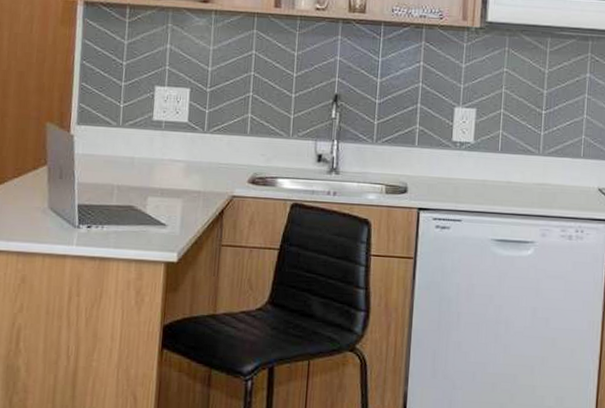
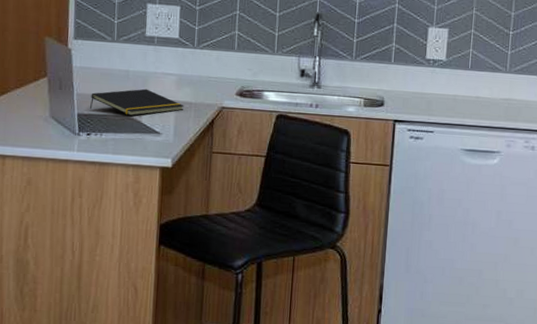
notepad: none [90,177,192,207] -> present [89,88,184,117]

